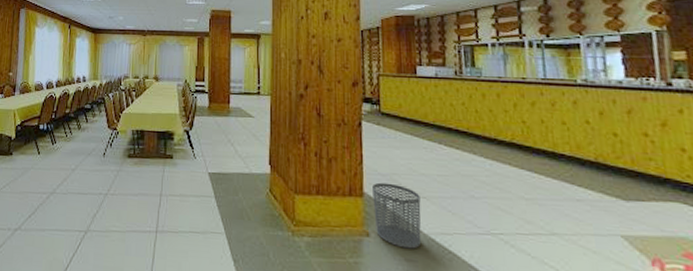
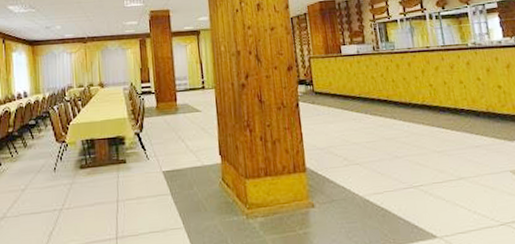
waste bin: present [372,182,422,249] -> none [313,155,358,213]

